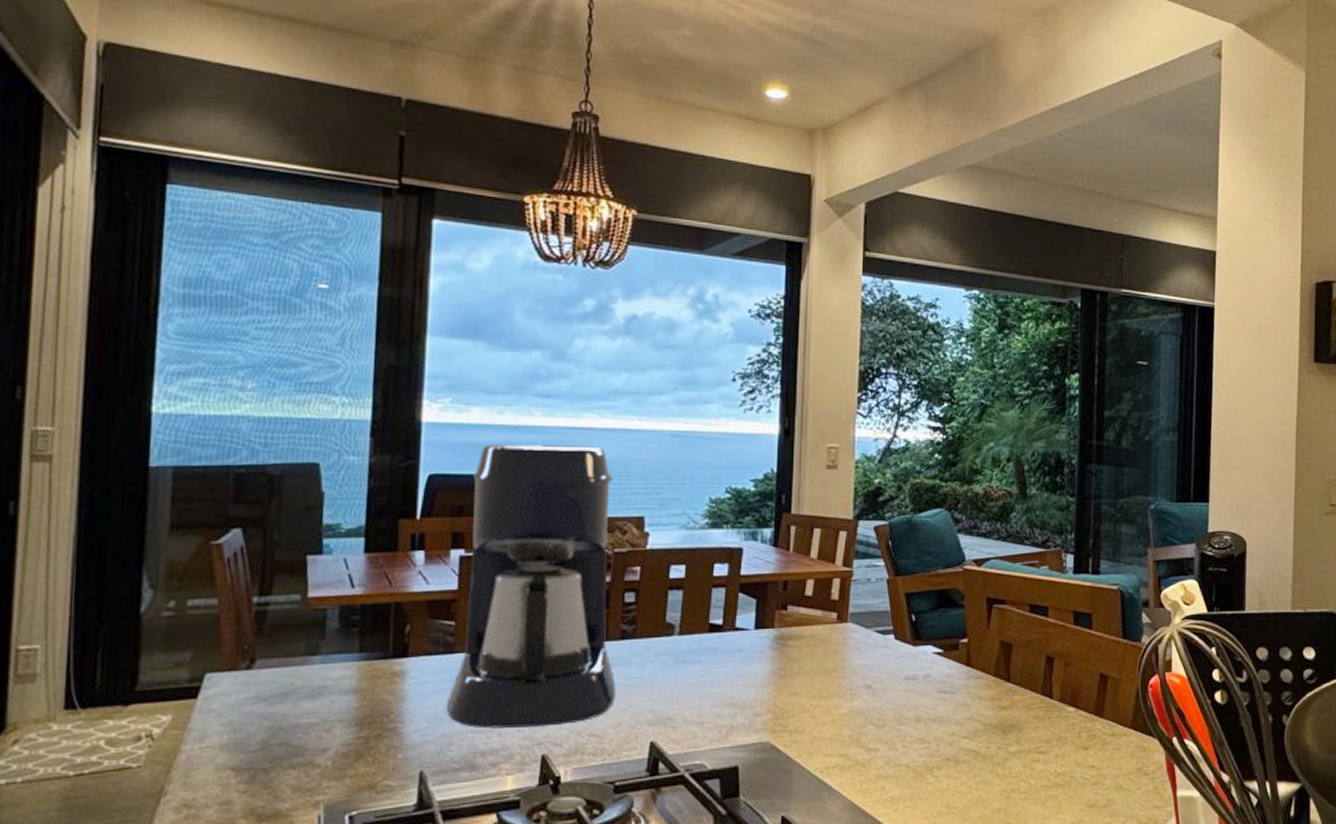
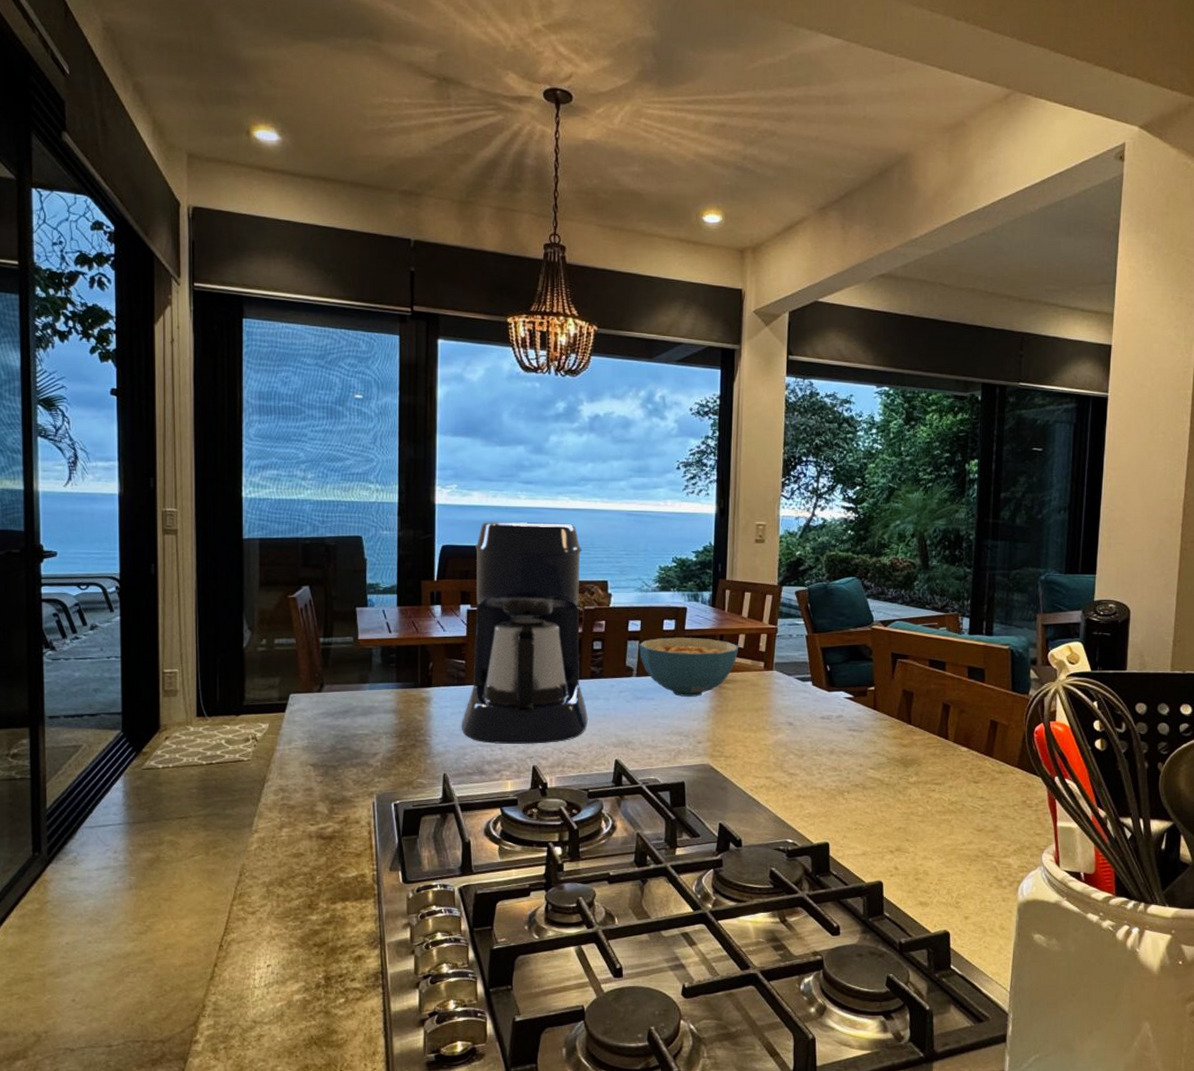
cereal bowl: none [683,585,807,658] -> present [639,637,739,697]

